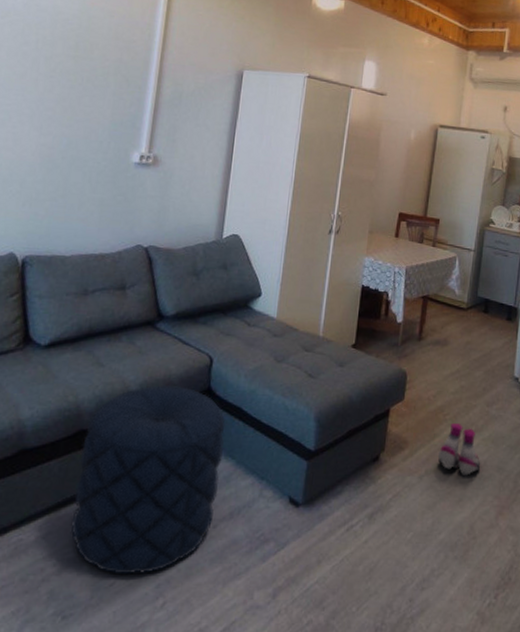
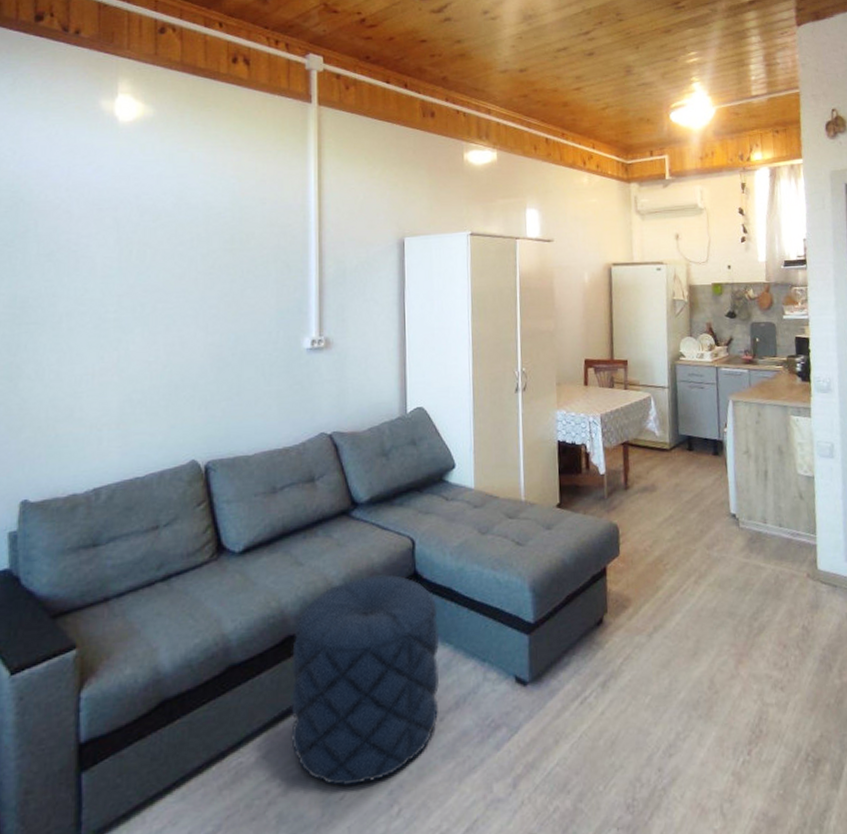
boots: present [438,422,481,476] -> none [664,570,711,627]

